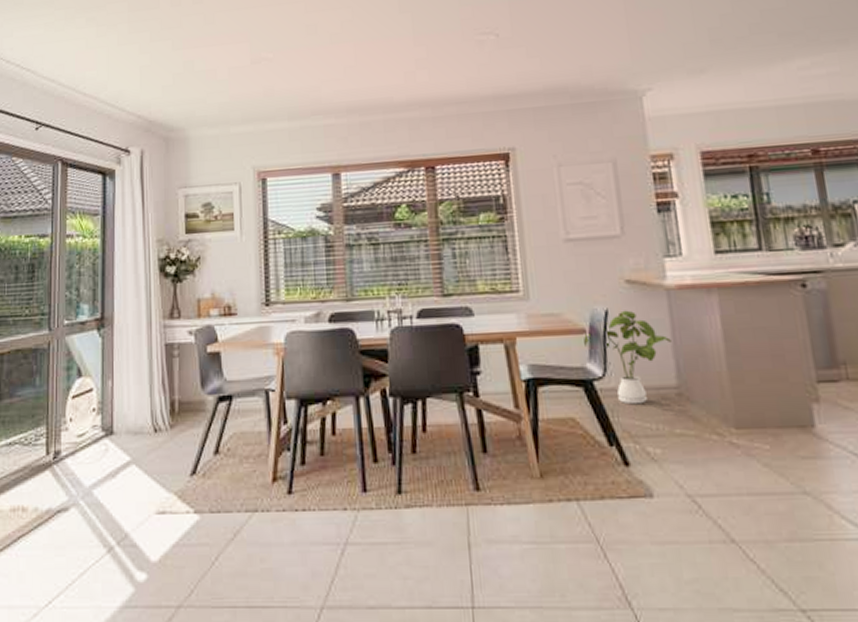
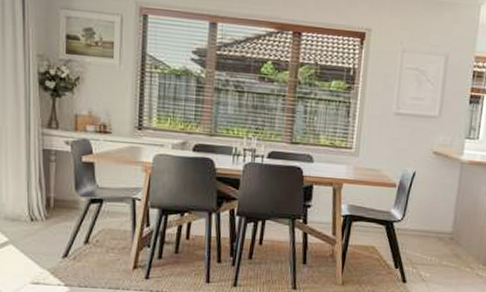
house plant: present [584,310,671,405] -> none [393,174,455,242]

